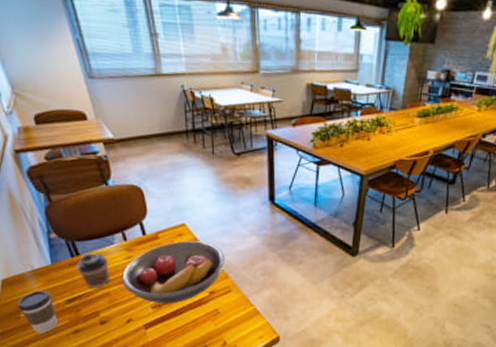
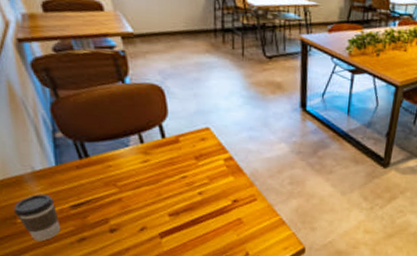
coffee cup: present [76,253,111,289] -> none [85,155,124,194]
fruit bowl: present [121,241,226,303] -> none [135,146,252,211]

